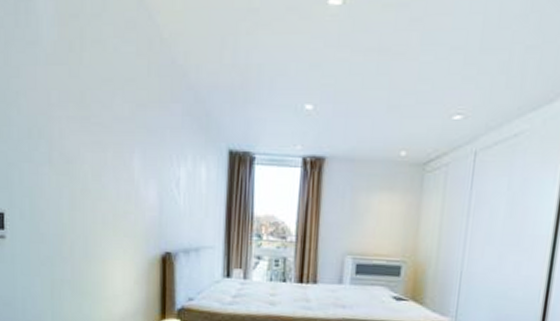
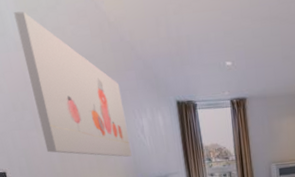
wall art: none [52,17,160,216] -> present [14,11,132,157]

